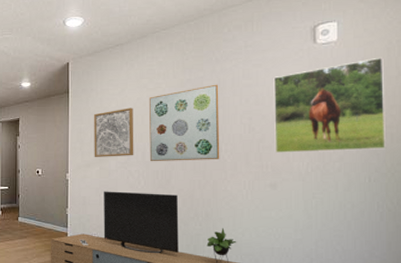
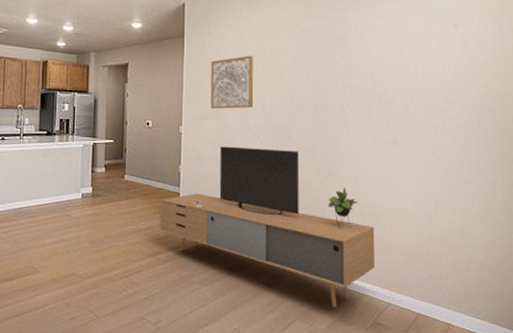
wall art: present [148,84,220,162] -> none [269,34,342,115]
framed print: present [273,57,387,154] -> none [395,14,502,109]

